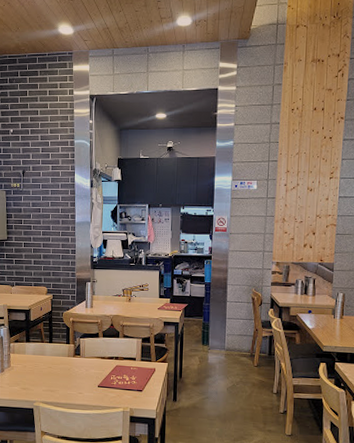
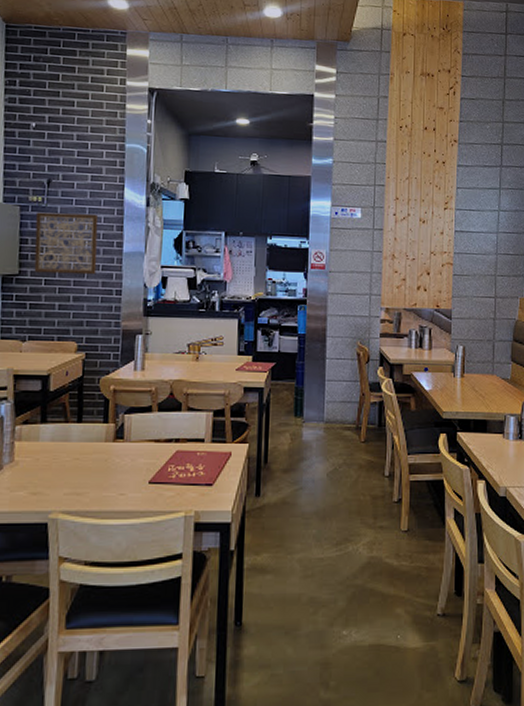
wall art: none [16,194,58,239] -> present [34,212,98,275]

